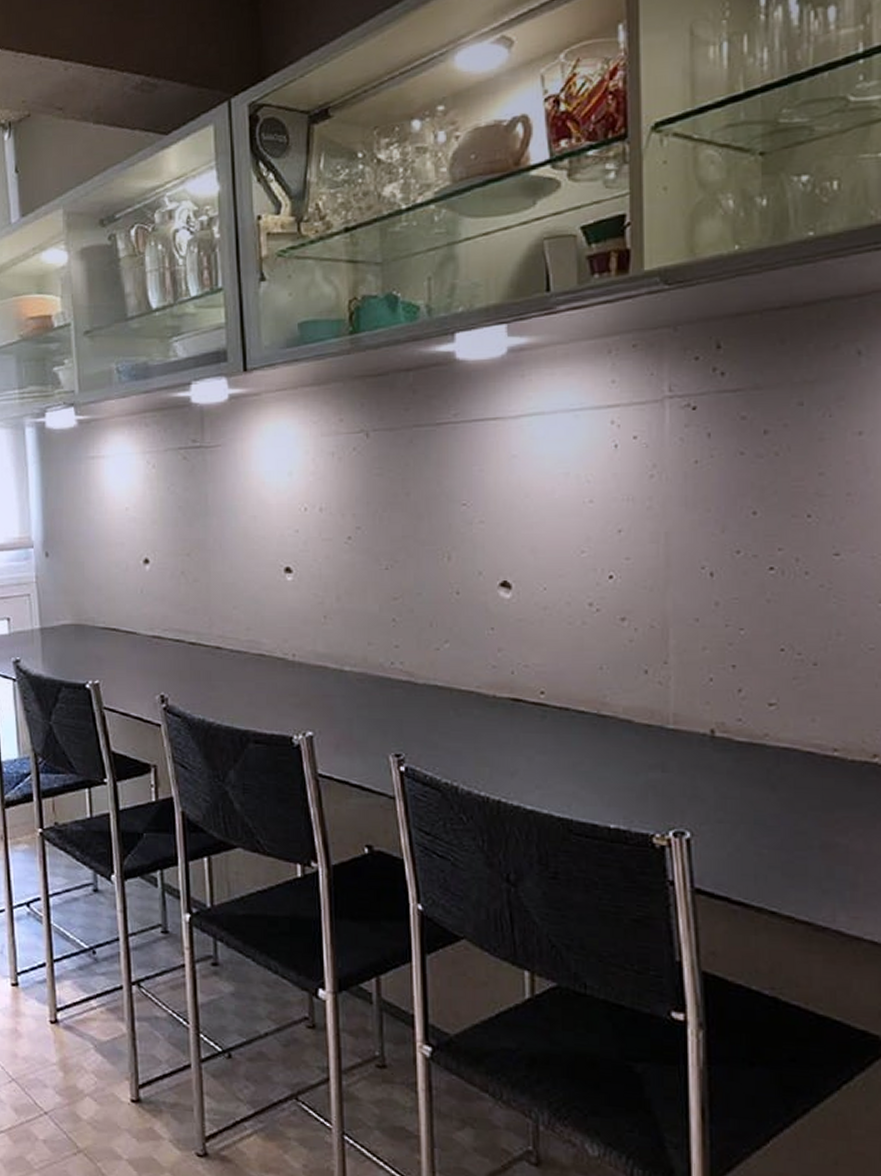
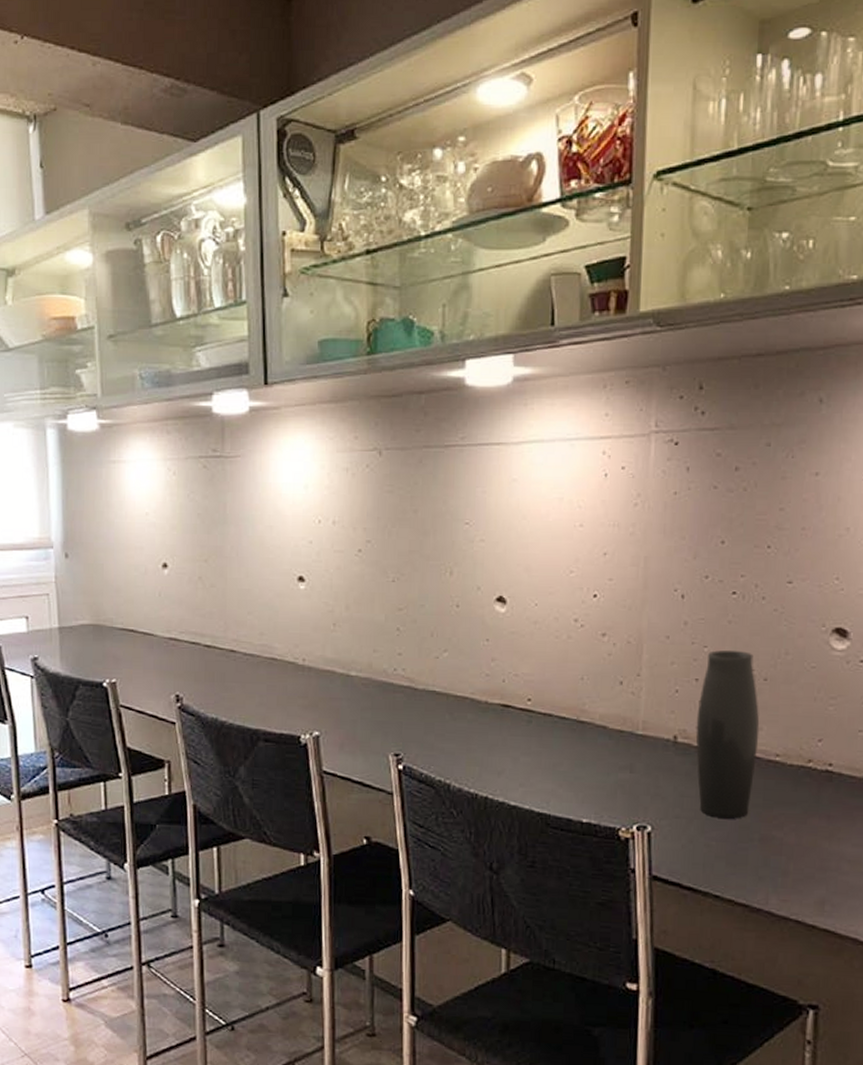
vase: none [736,633,812,823] -> present [695,650,760,819]

